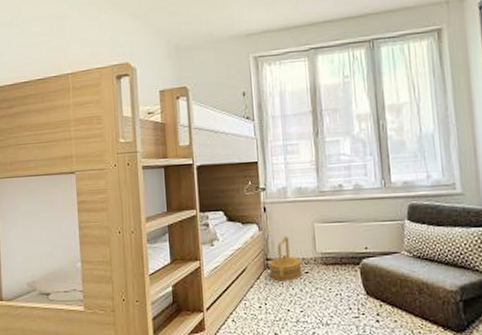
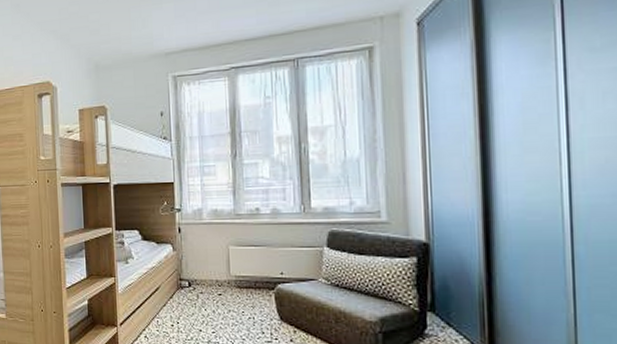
basket: present [268,236,303,282] -> none [181,257,216,302]

